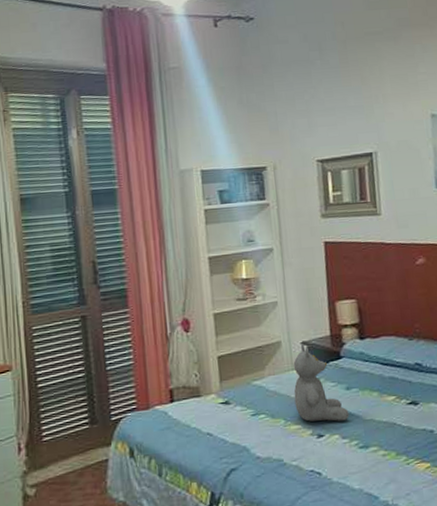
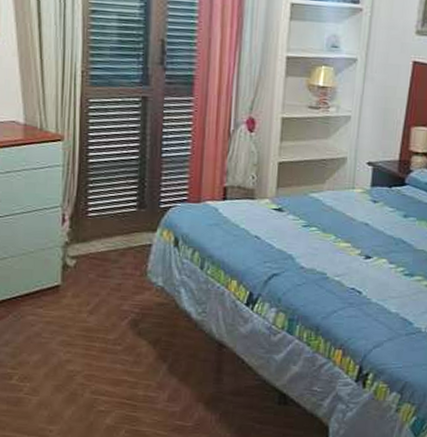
teddy bear: present [293,343,349,422] -> none [348,164,401,247]

